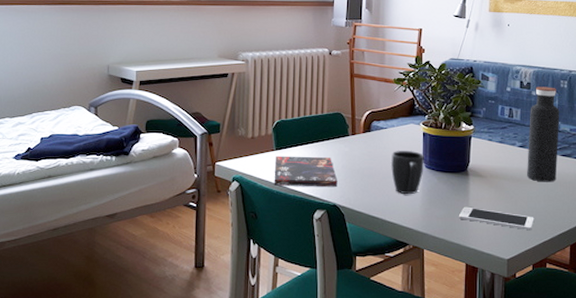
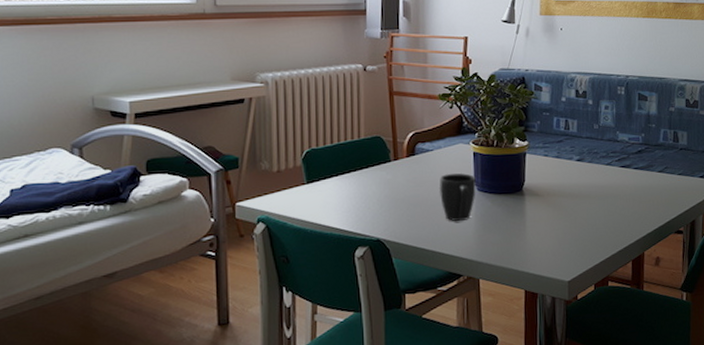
book: present [274,155,338,187] -> none [306,187,381,224]
cell phone: present [458,206,534,231] -> none [515,229,595,249]
water bottle: present [527,86,560,182] -> none [585,94,618,197]

